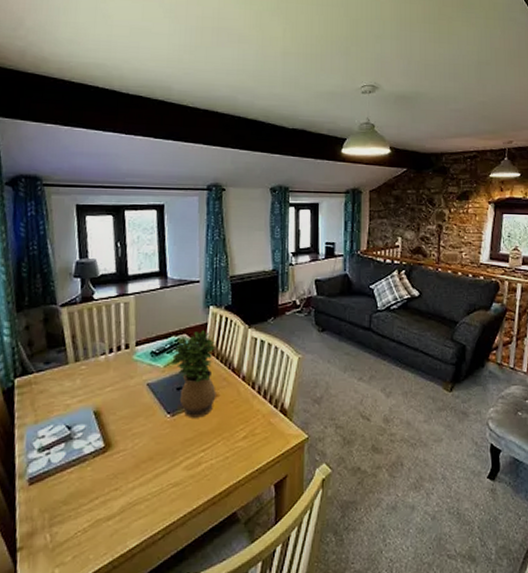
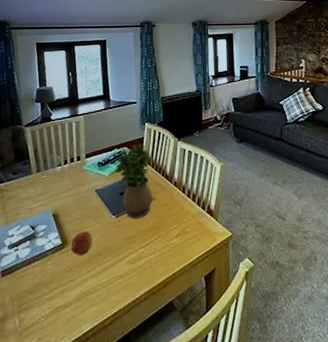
fruit: none [115,432,142,460] -> present [71,231,93,255]

